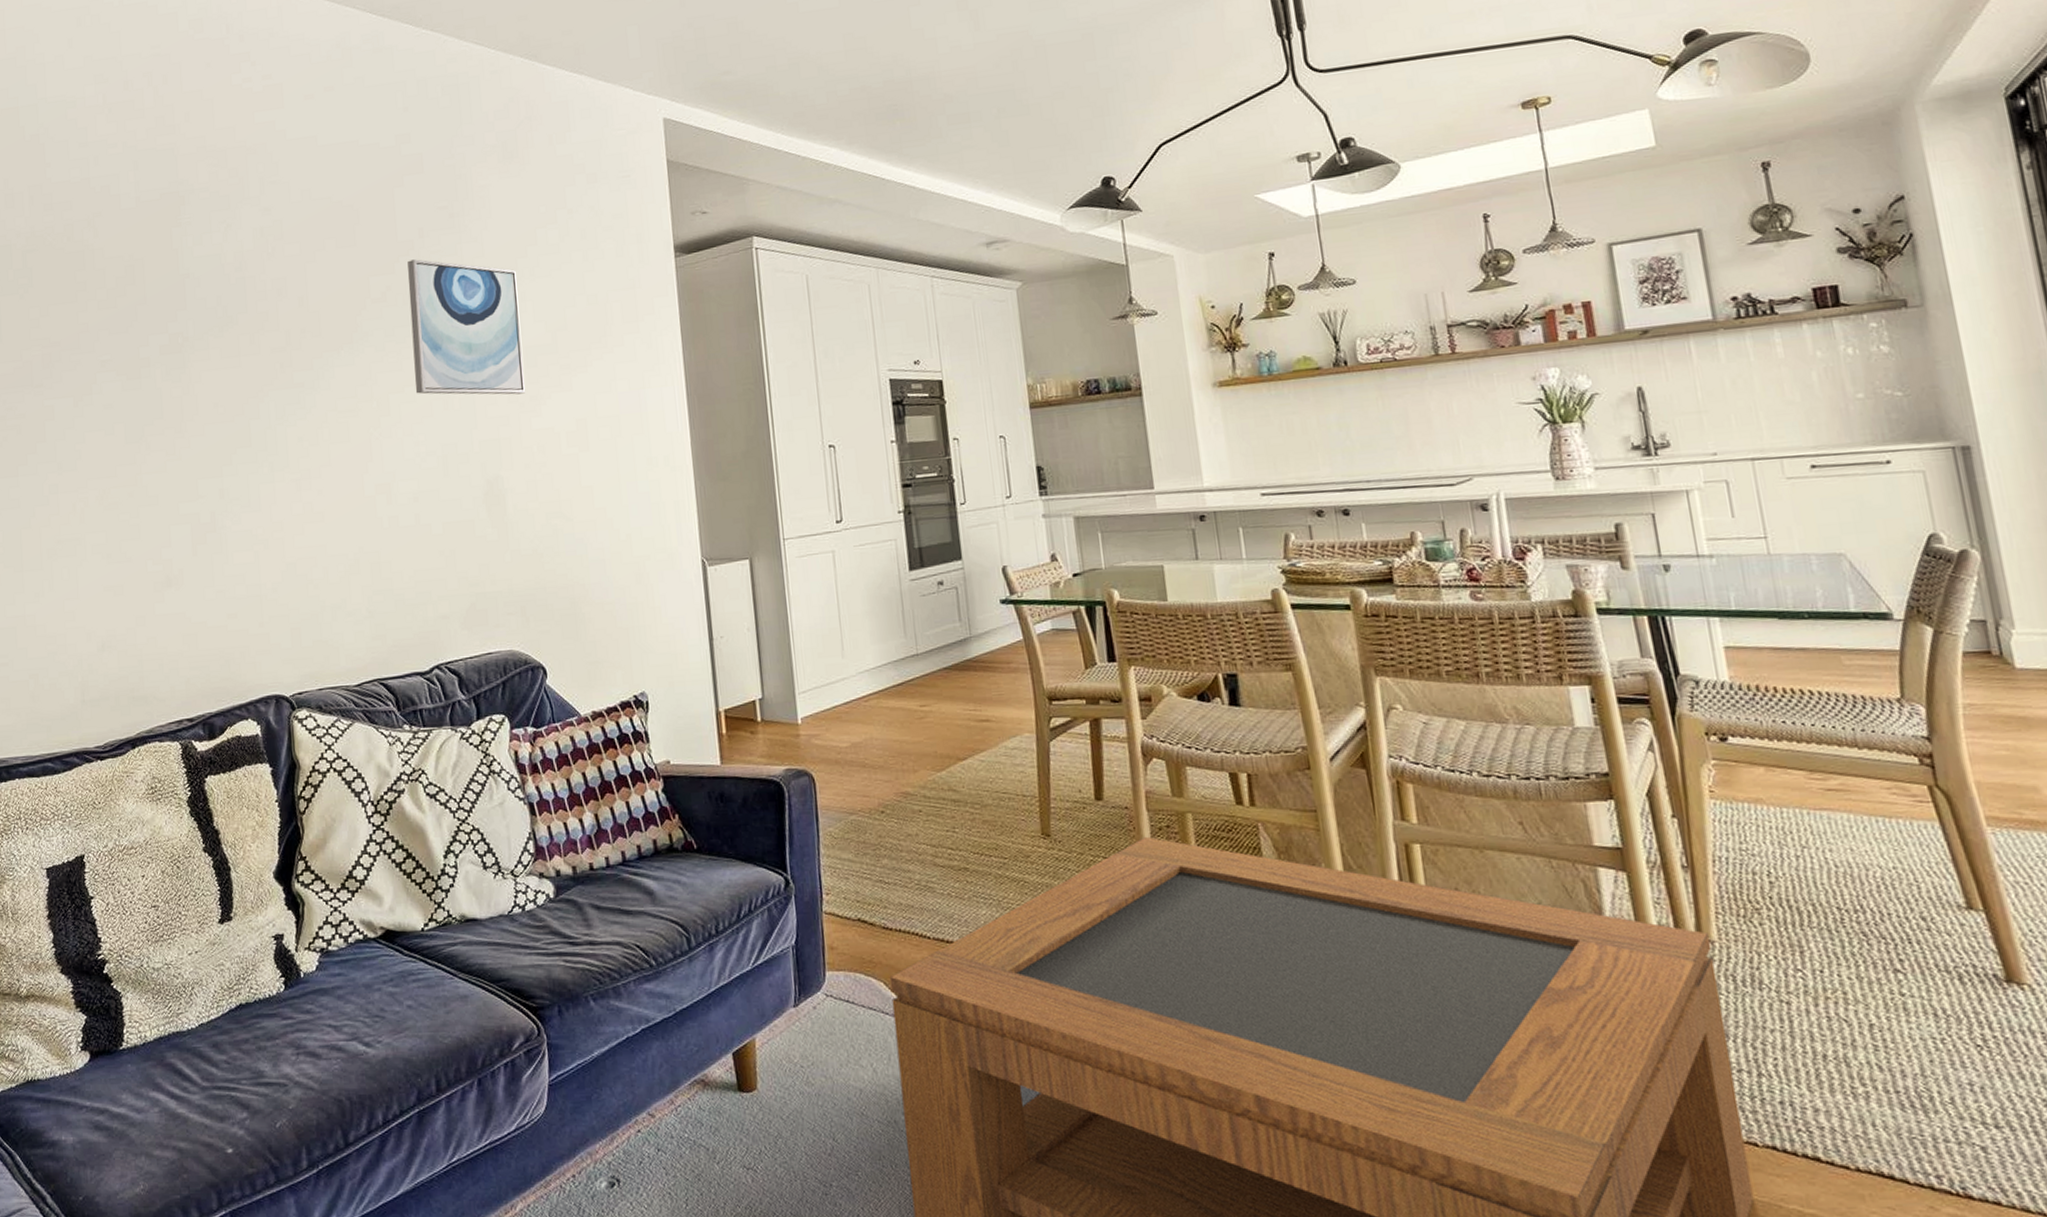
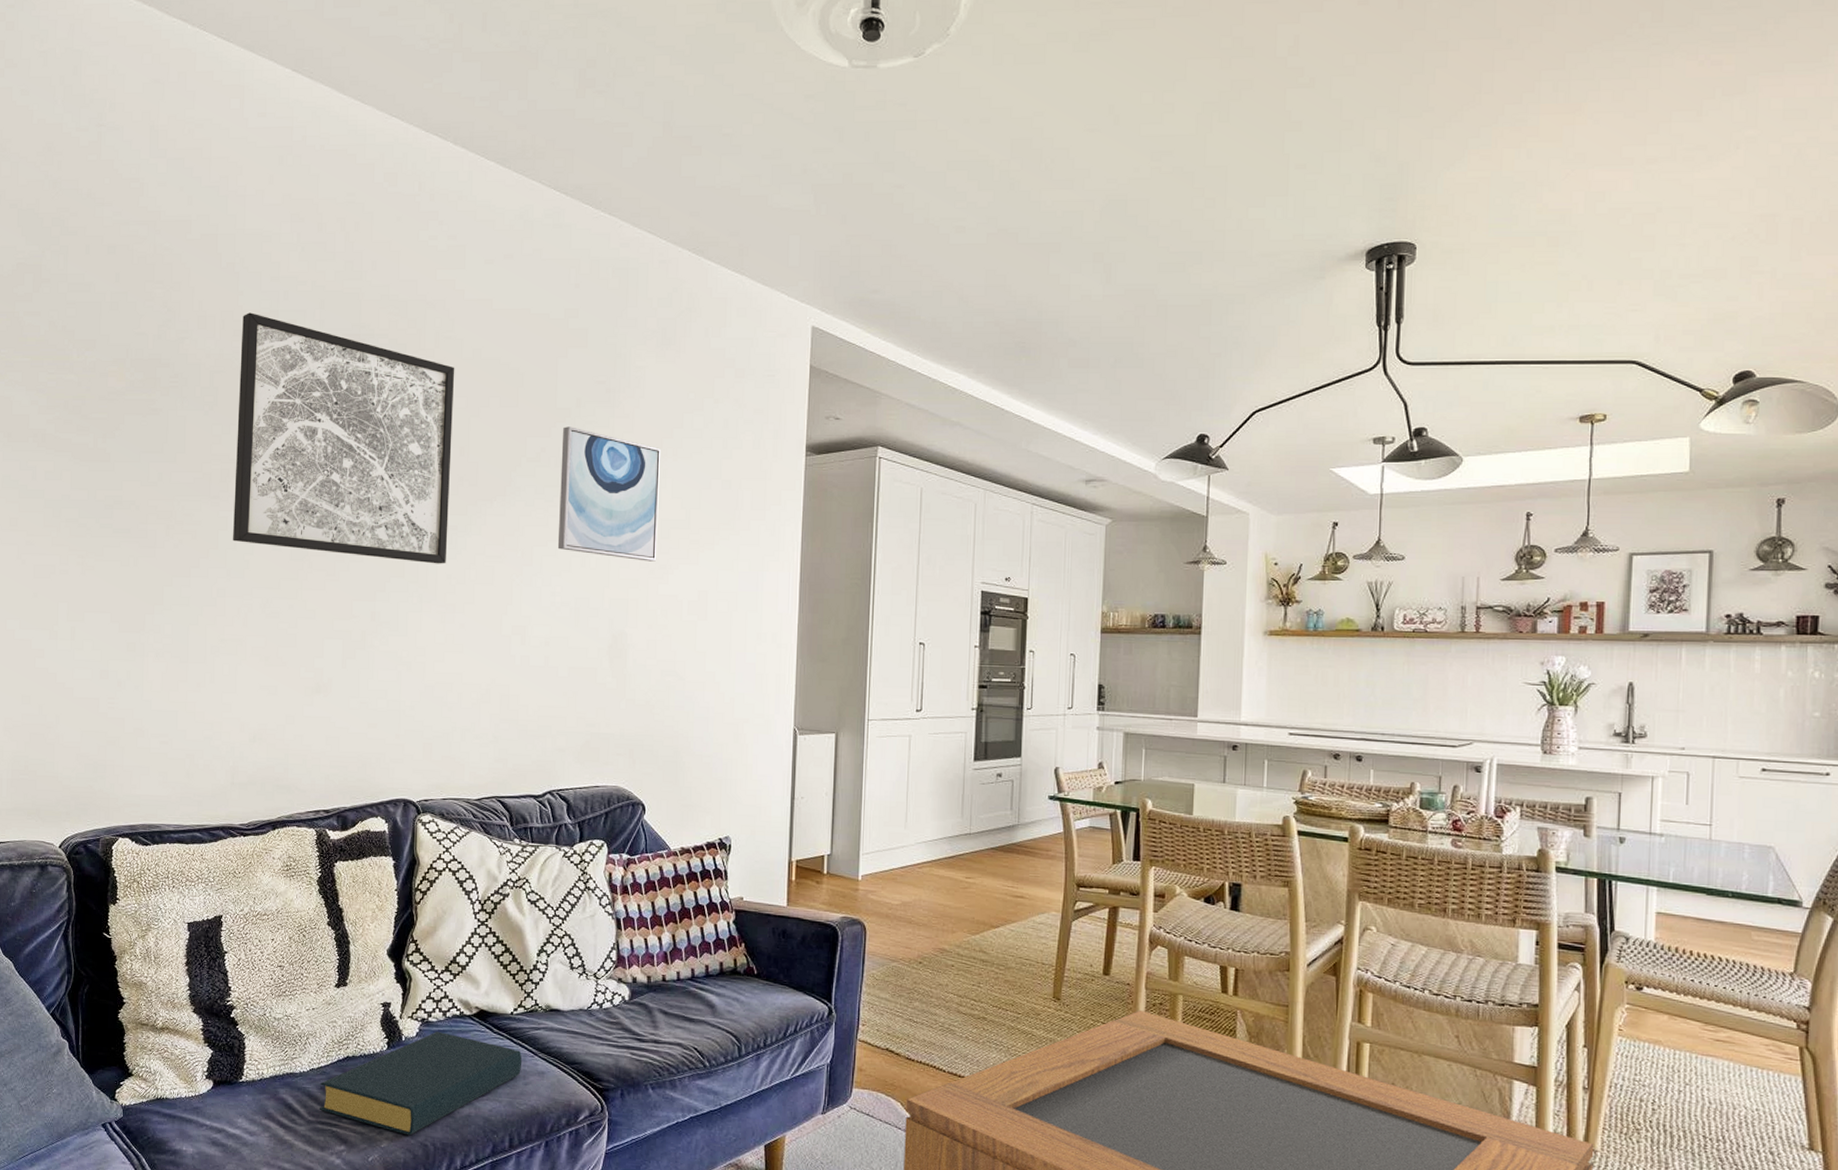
wall art: none [52,183,295,432] -> present [233,312,455,564]
hardback book: none [212,962,441,1091] -> present [319,1032,523,1136]

